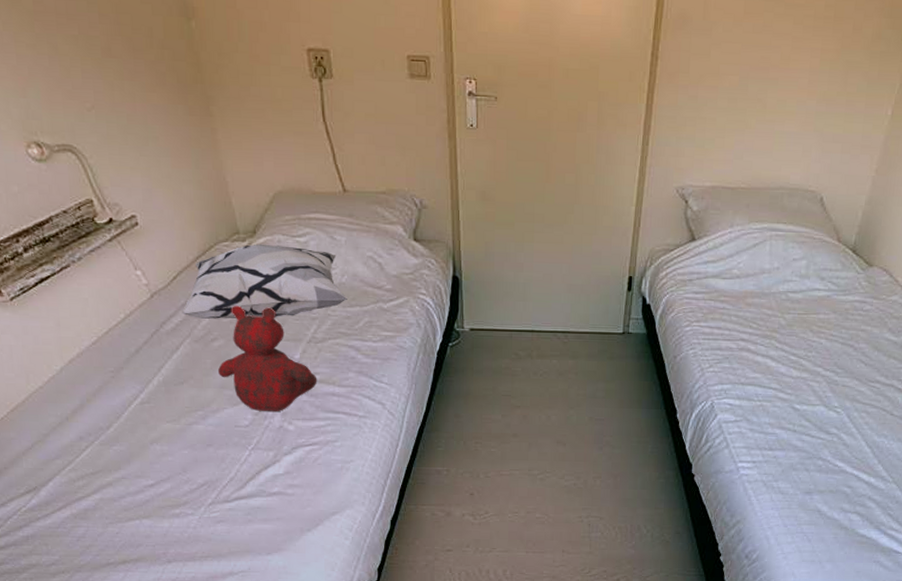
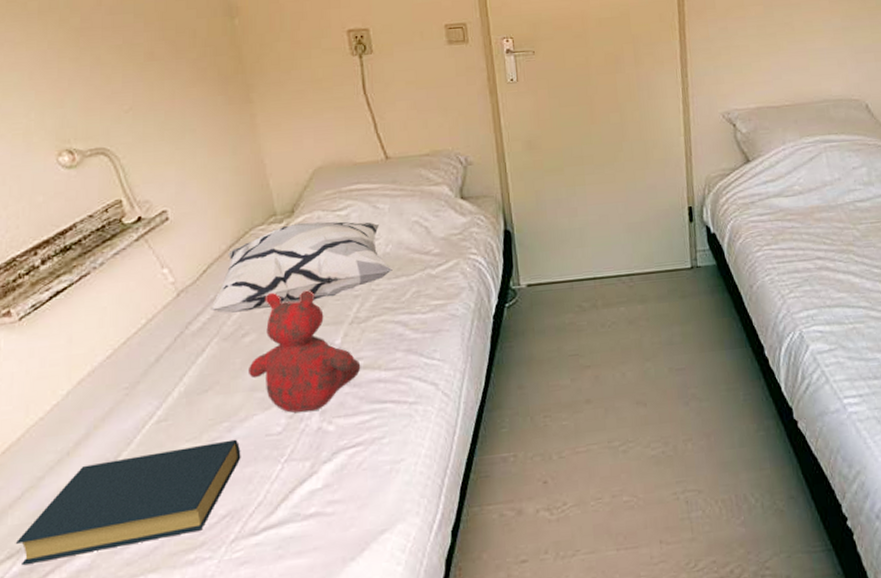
hardback book: none [31,426,215,500] -> present [15,439,241,566]

